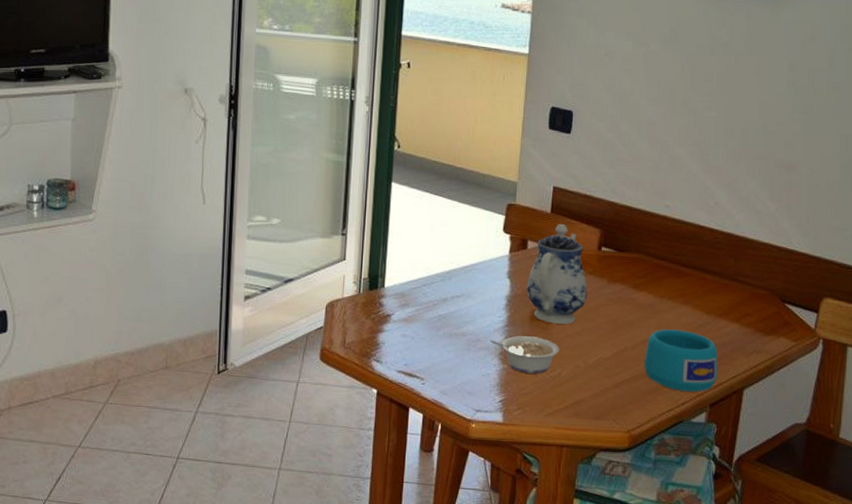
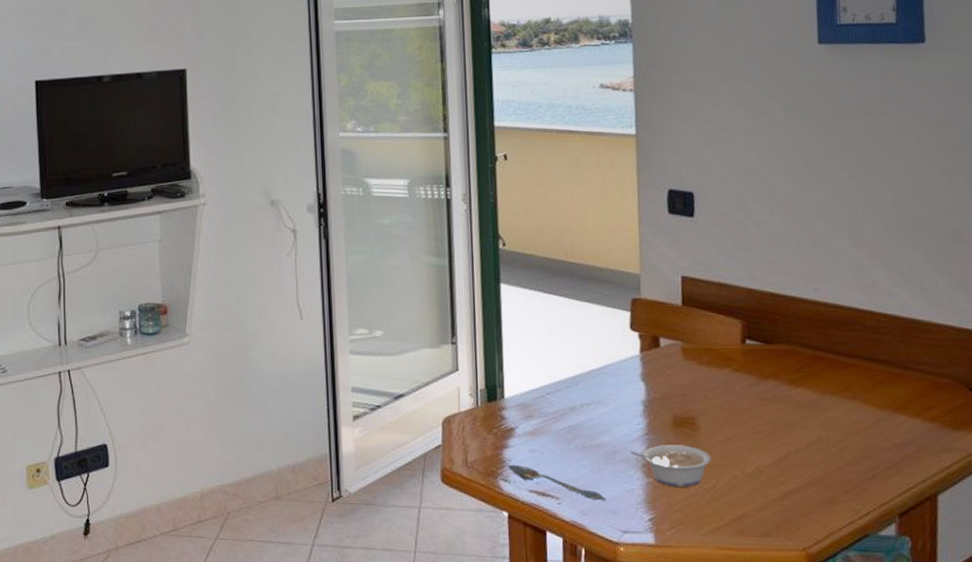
spoon: none [382,347,466,383] -> present [508,464,607,501]
teapot: present [526,223,588,324] -> none [664,316,736,429]
cup: present [644,329,718,392] -> none [812,429,904,500]

